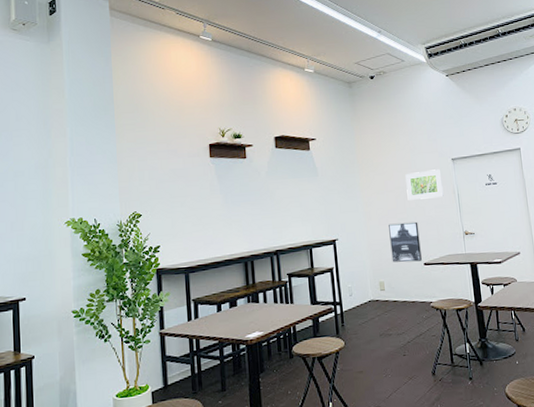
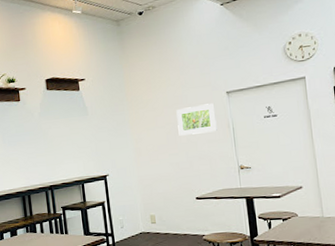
wall art: present [389,221,422,263] -> none [159,156,194,197]

